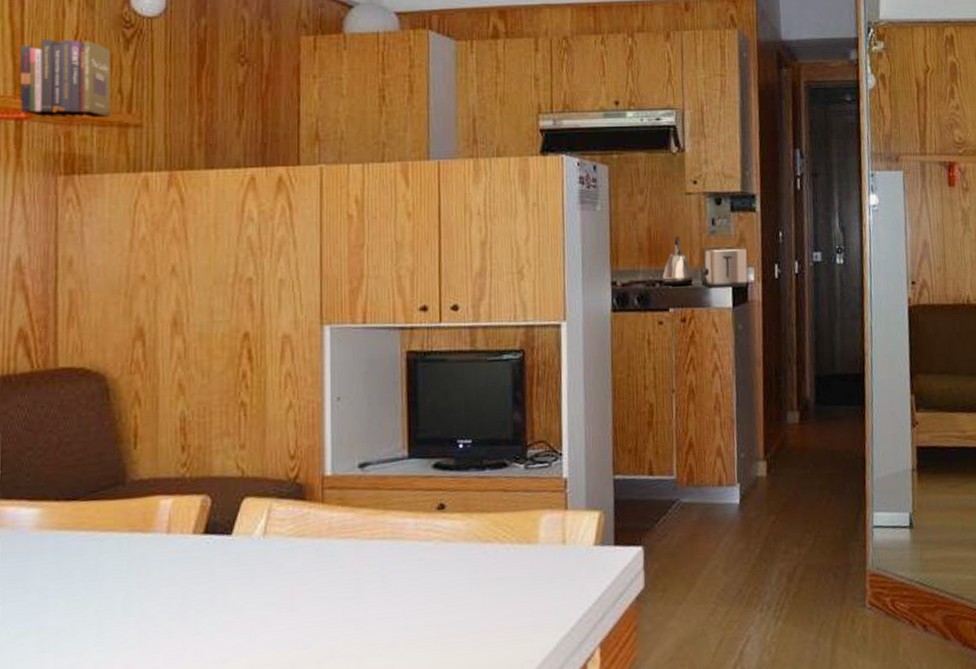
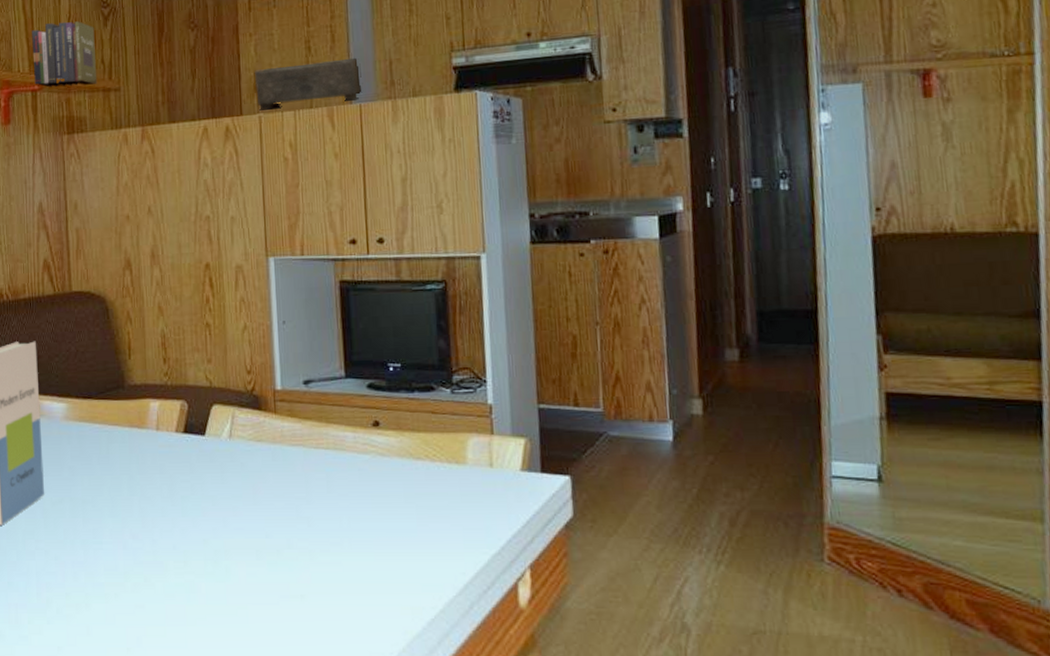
decorative box: none [316,111,442,161] -> present [254,57,362,110]
kettle: present [662,236,694,288] -> none [582,166,616,219]
toaster: present [699,245,748,289] -> none [621,174,676,220]

